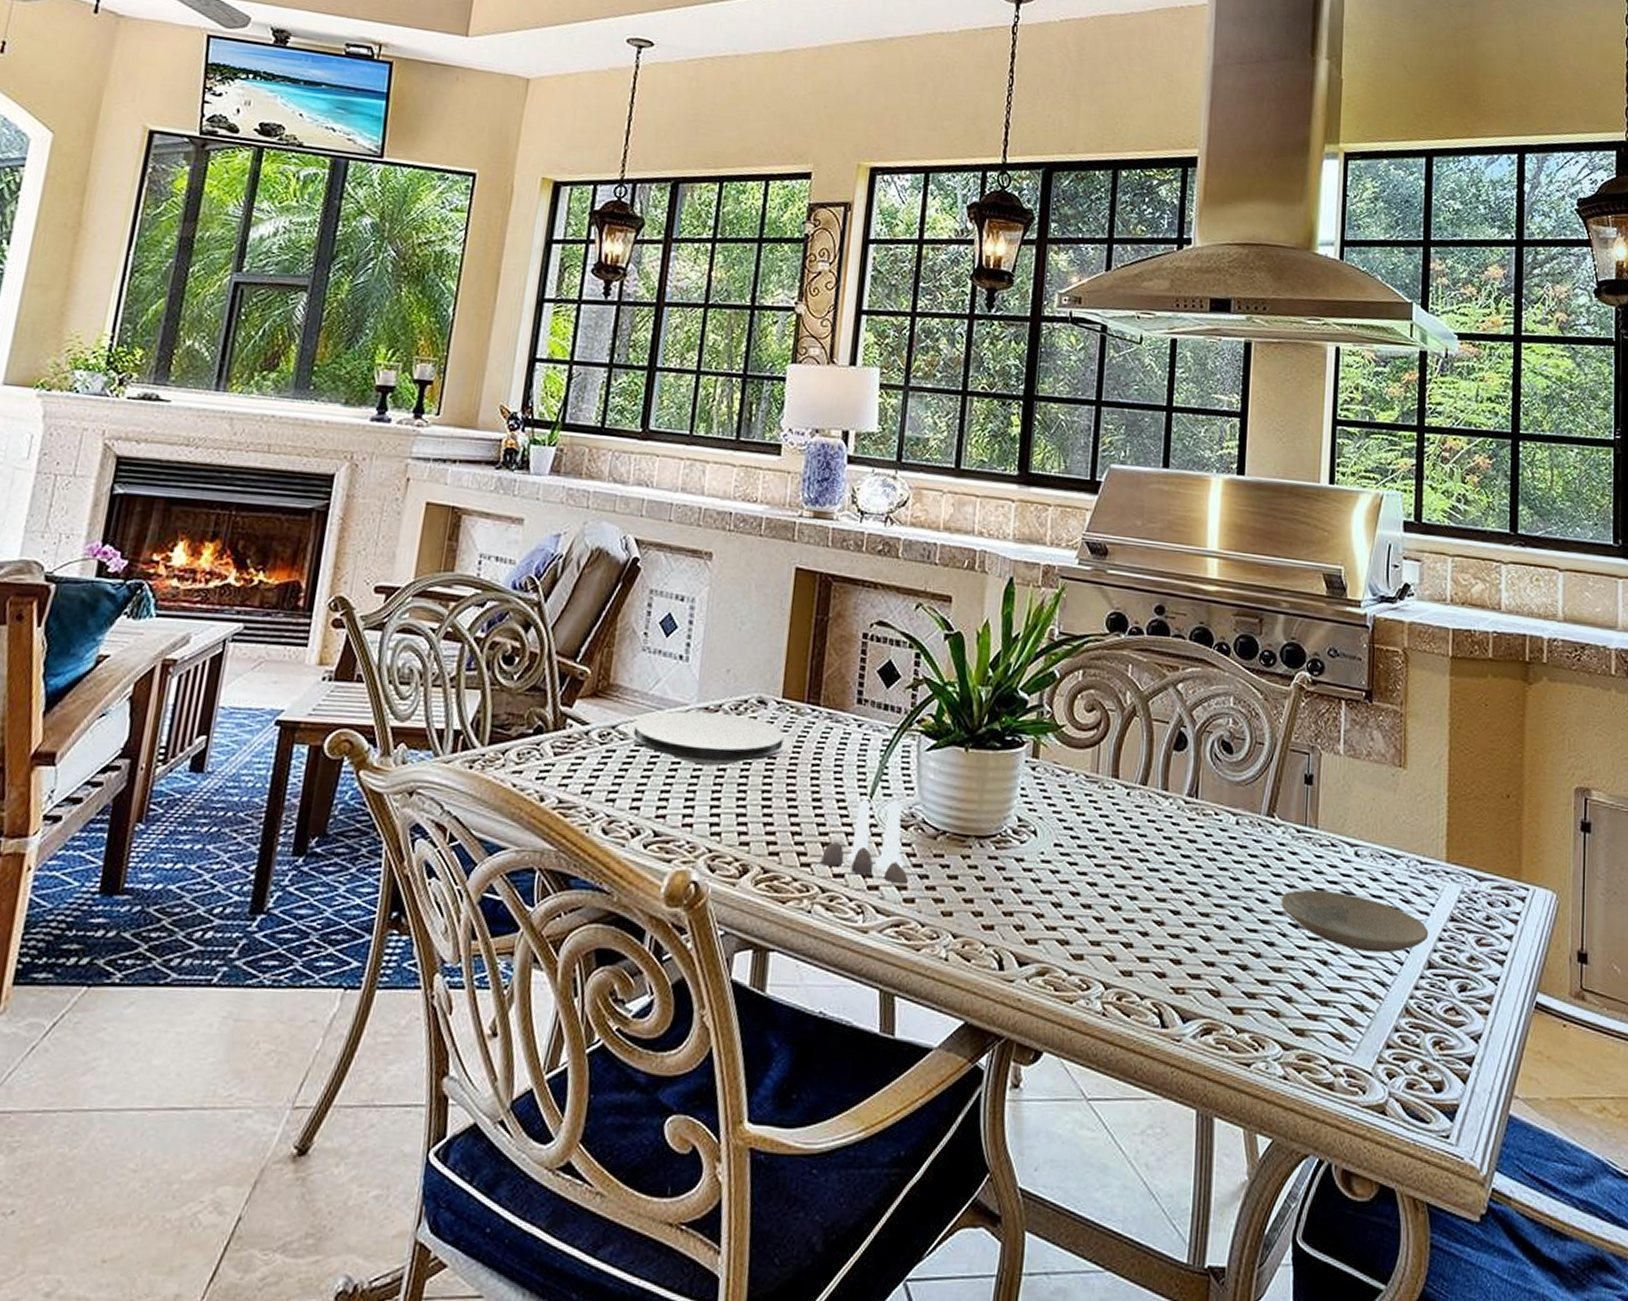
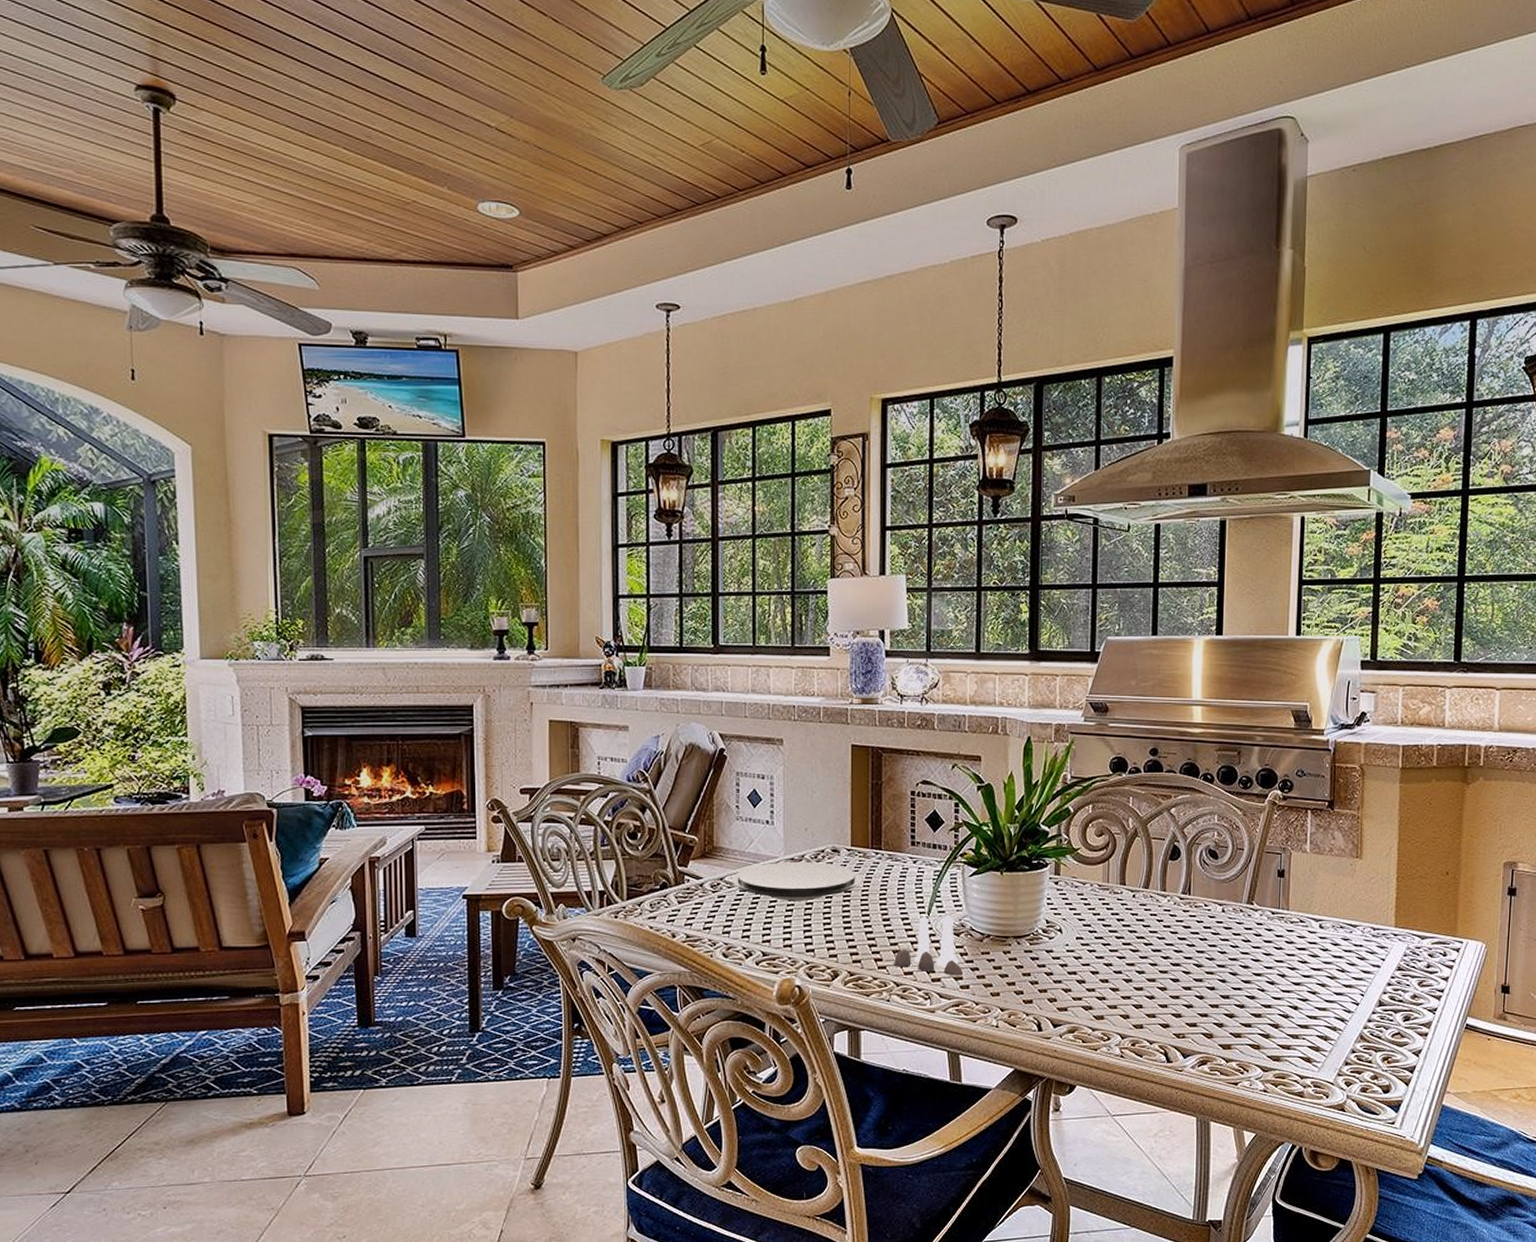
plate: present [1281,889,1429,953] -> none [1260,955,1380,998]

